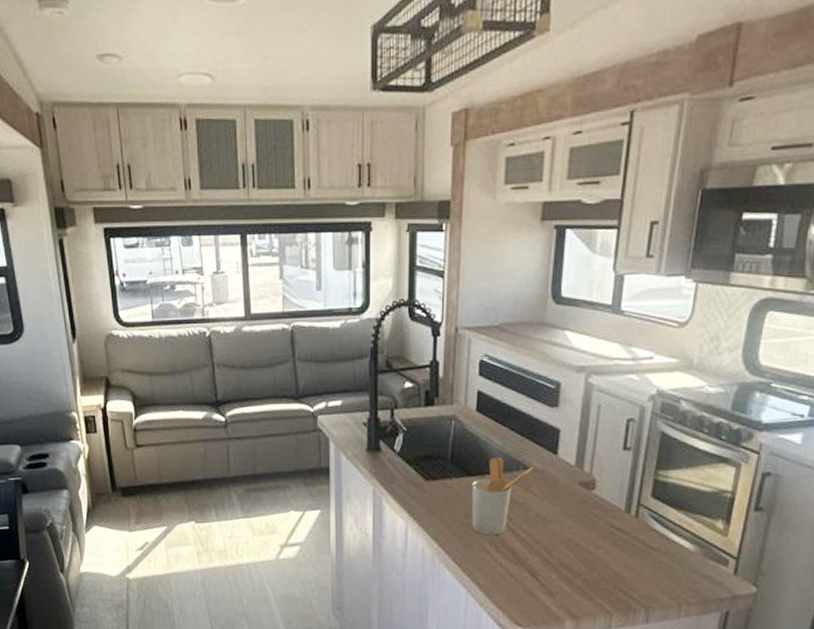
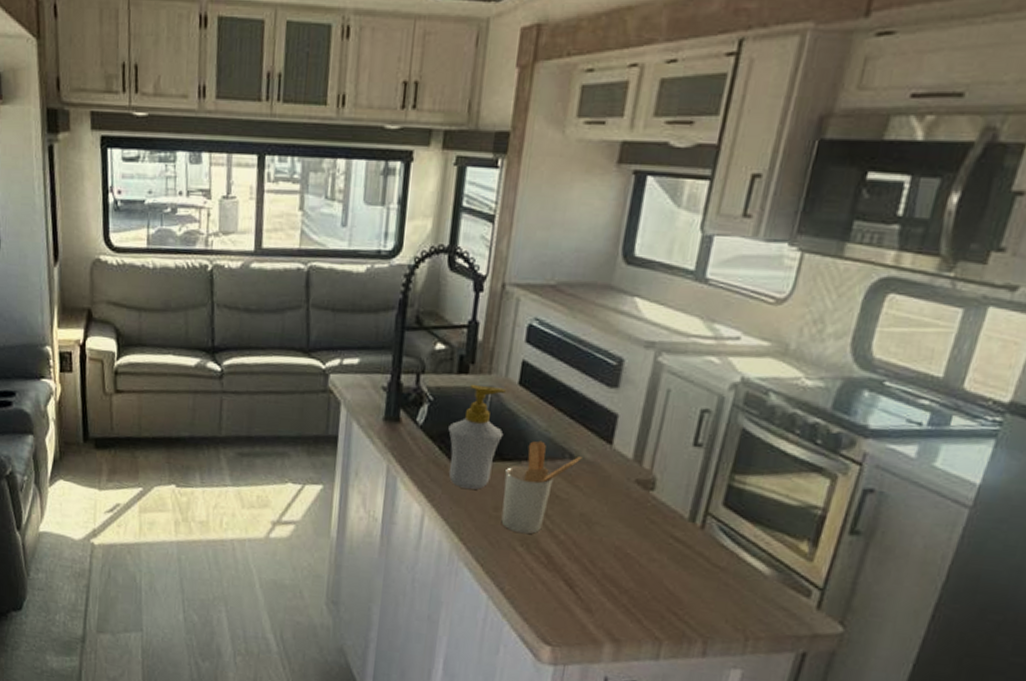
soap bottle: none [421,414,468,502] -> present [448,384,506,490]

